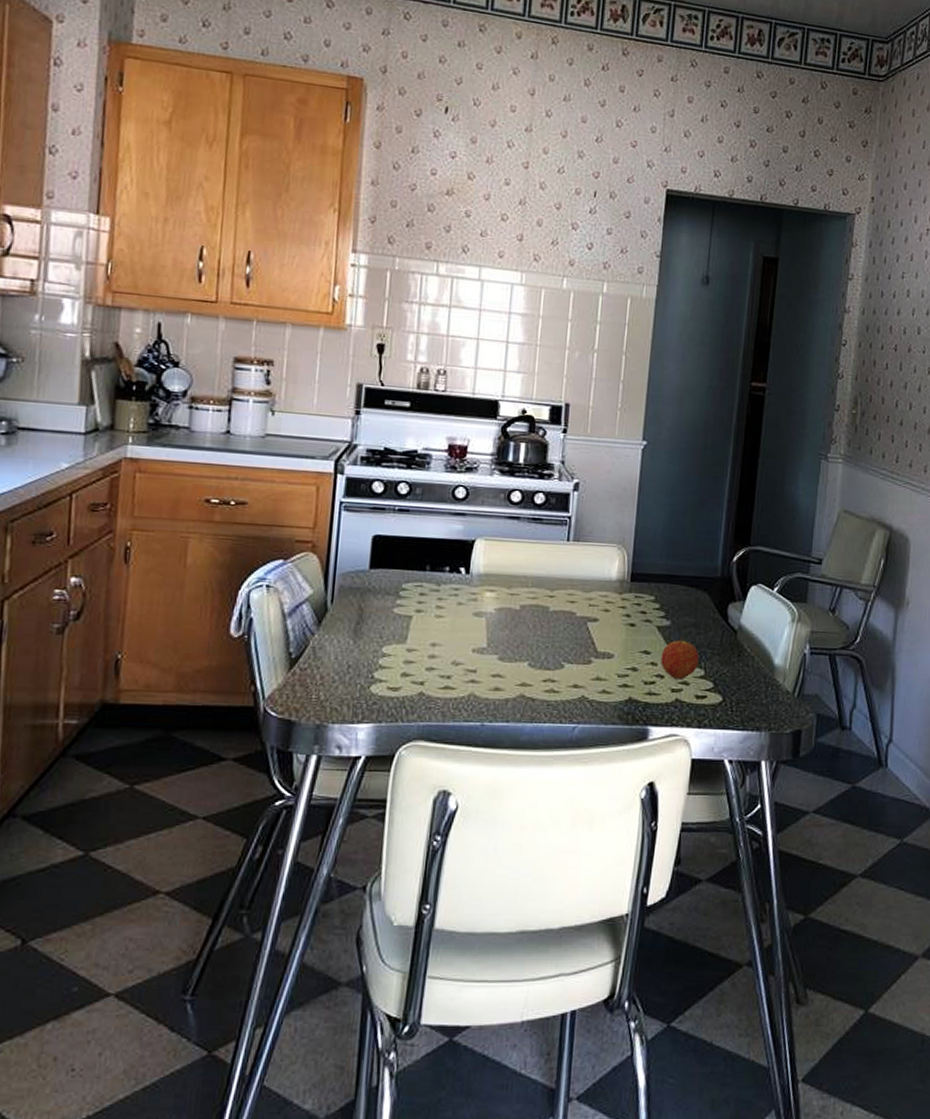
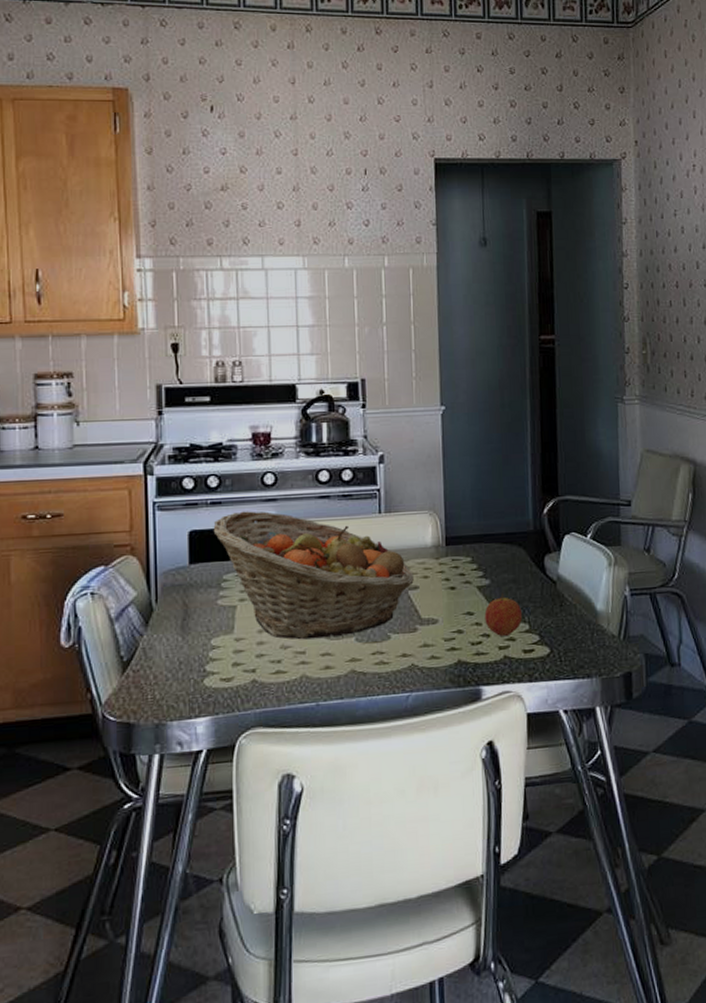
fruit basket: none [397,521,595,659] -> present [213,511,414,640]

